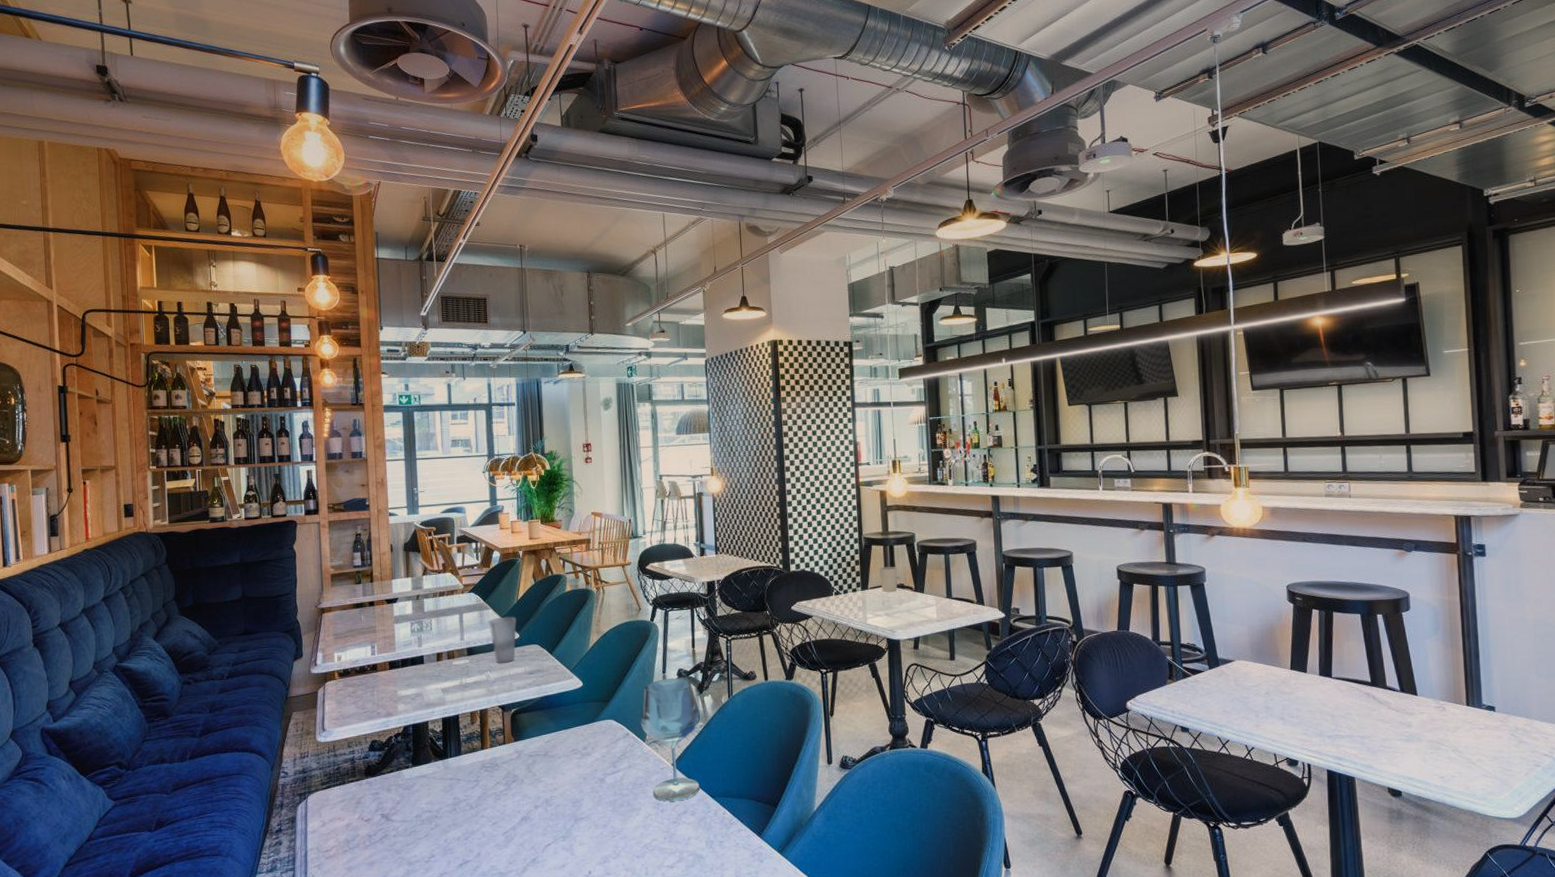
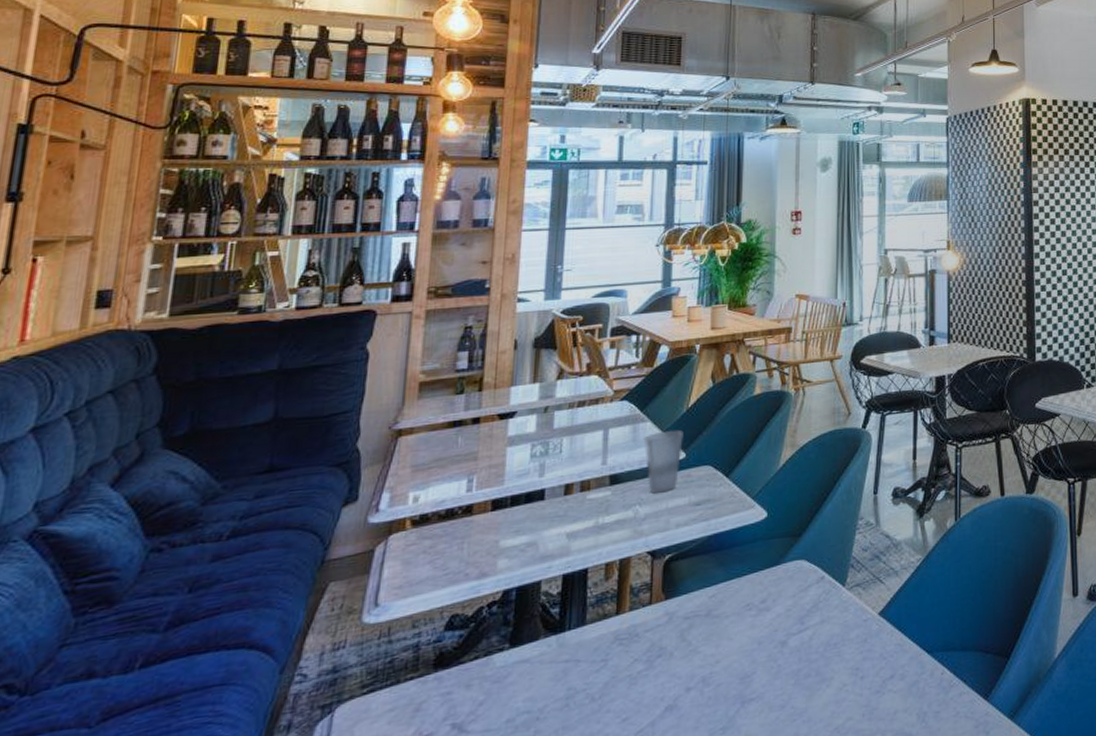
wine glass: present [641,678,701,802] -> none [841,499,919,665]

